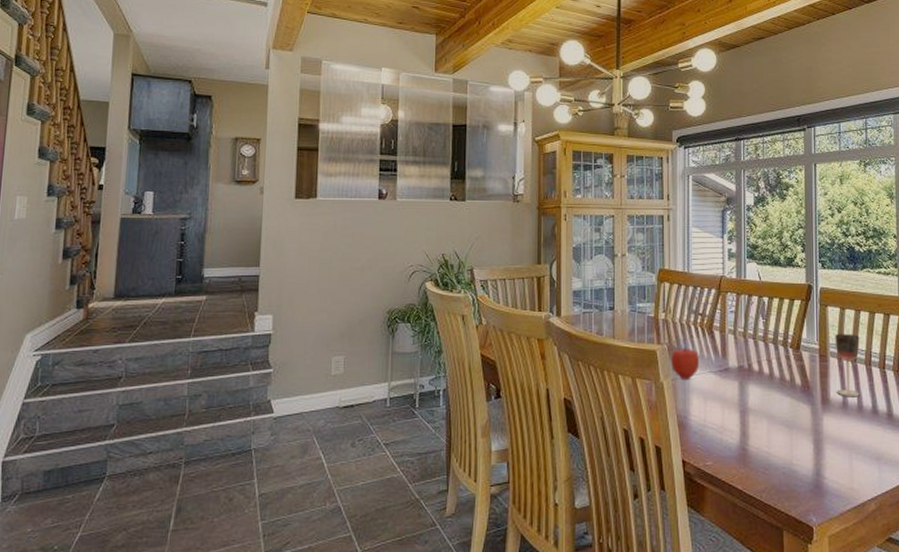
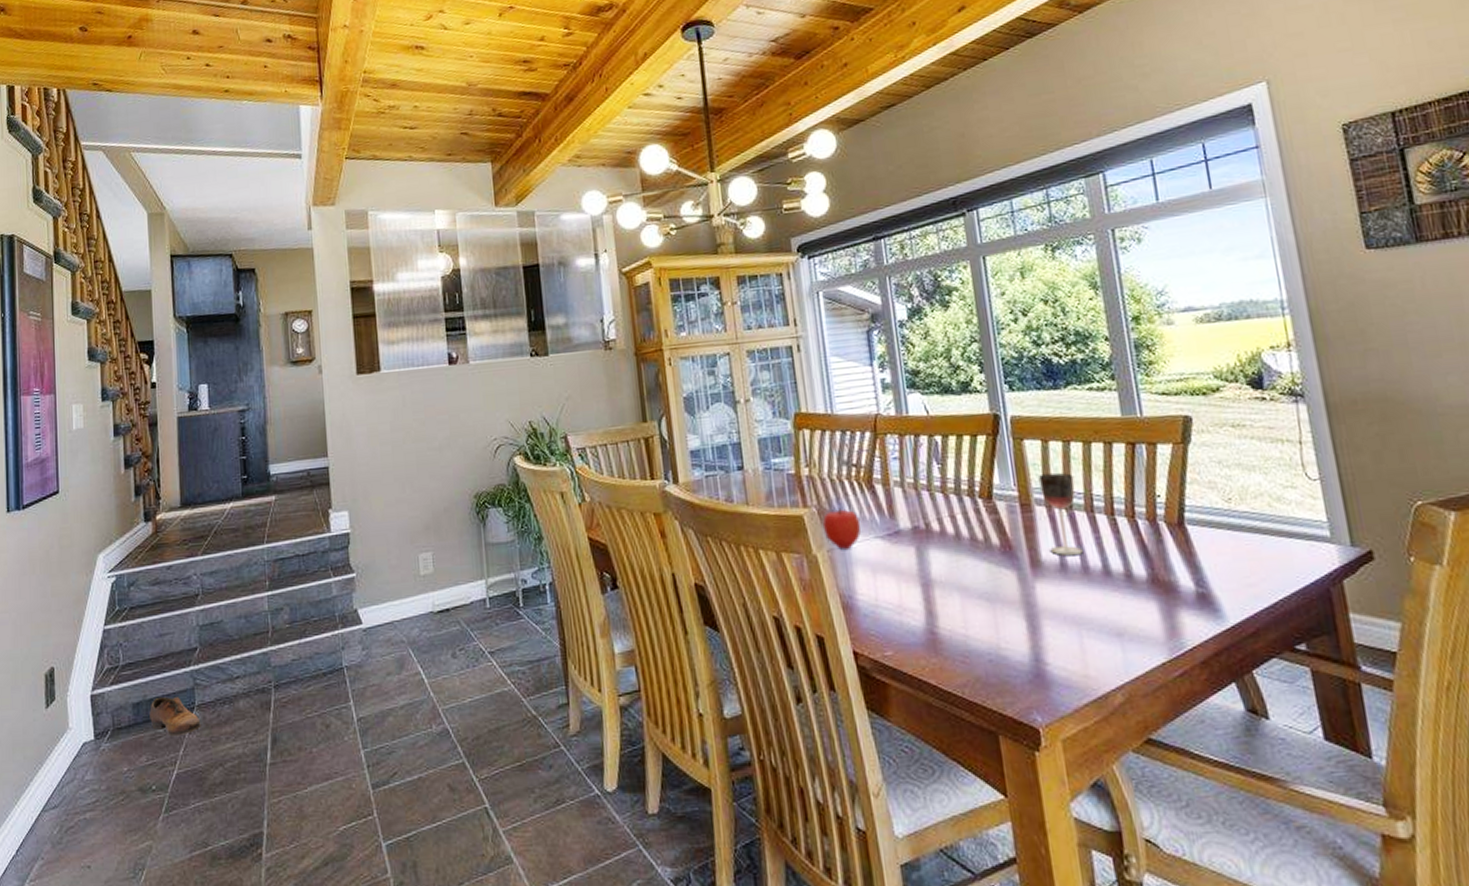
shoe: none [59,466,110,503] -> present [149,696,201,737]

